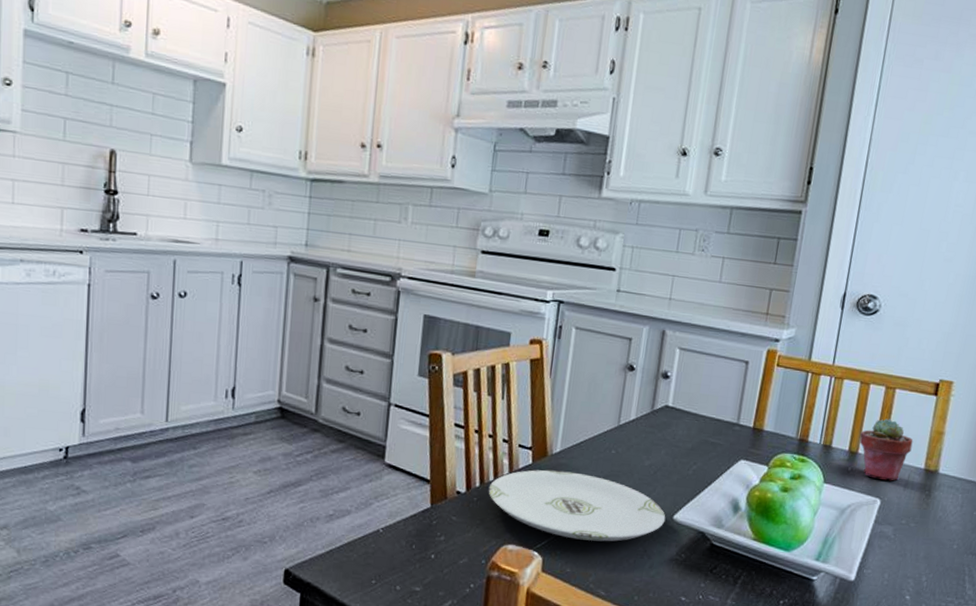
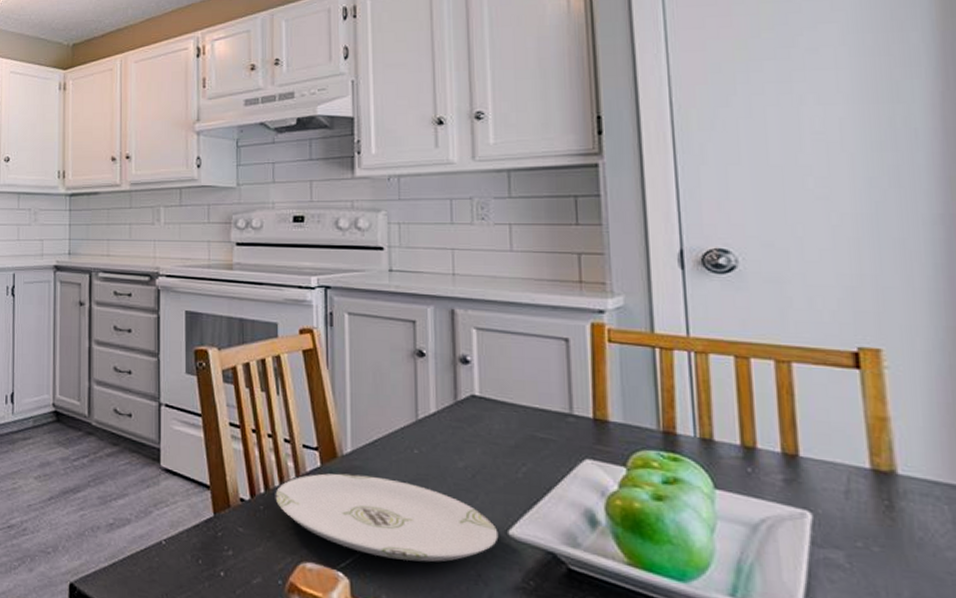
potted succulent: present [859,418,913,481] -> none [753,401,841,487]

